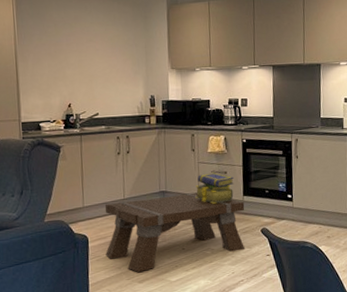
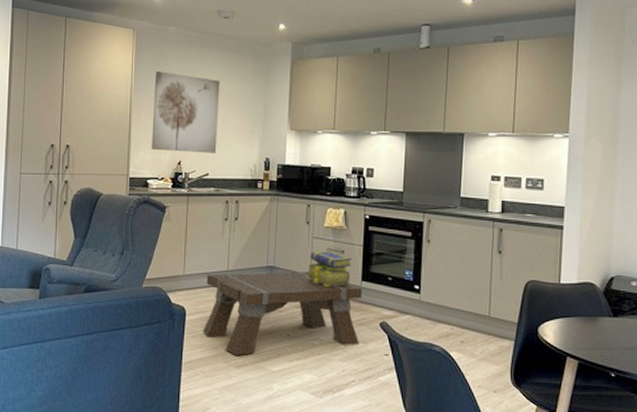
wall art: none [38,19,105,96] -> present [151,70,220,153]

